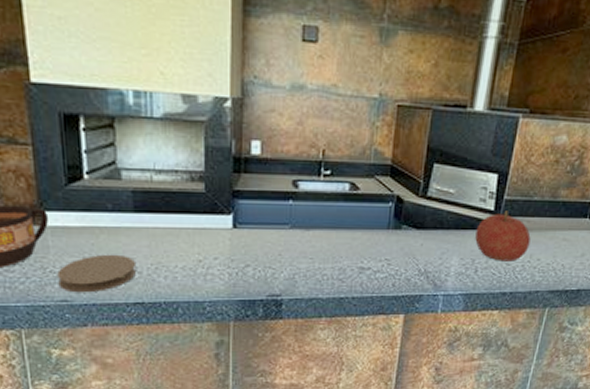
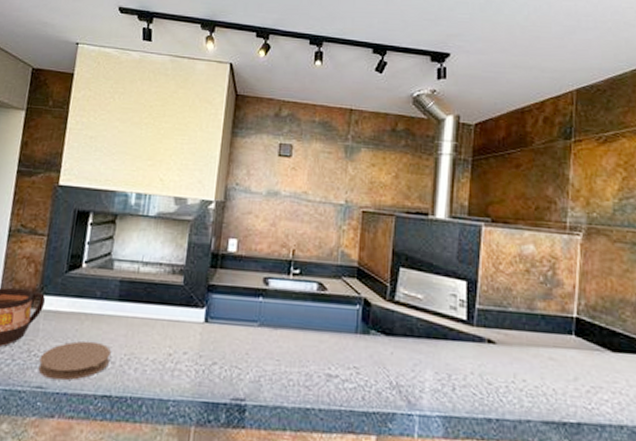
fruit: present [475,211,531,262] -> none [449,321,511,381]

